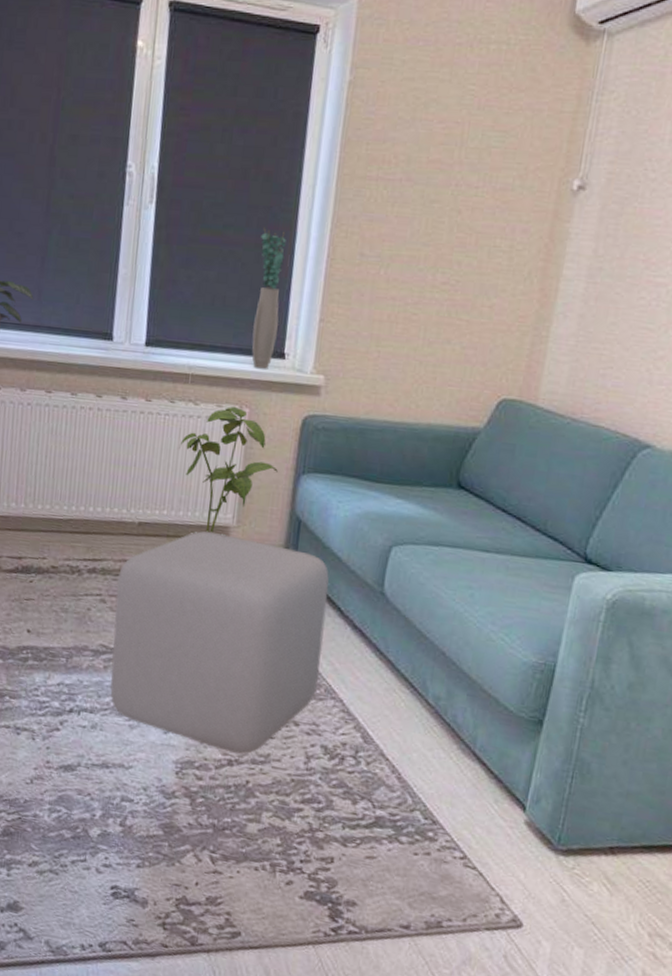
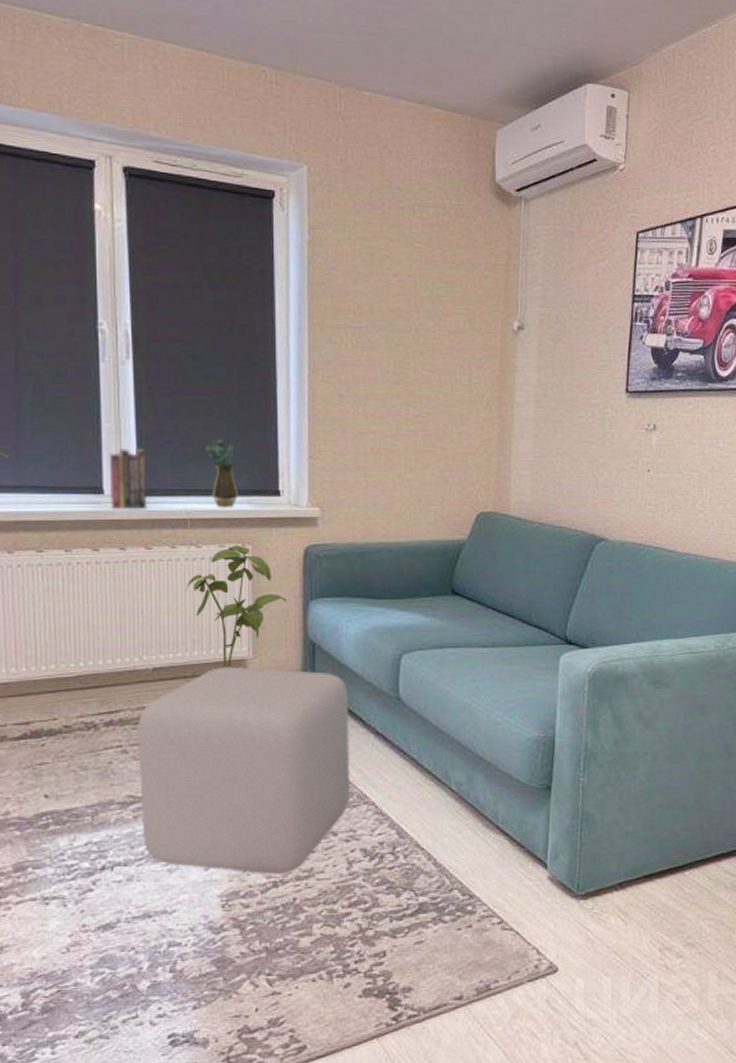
books: none [117,294,158,361] -> present [108,447,147,510]
vase: none [215,288,245,367] -> present [206,435,238,508]
vase: present [251,226,286,371] -> none [243,375,270,508]

